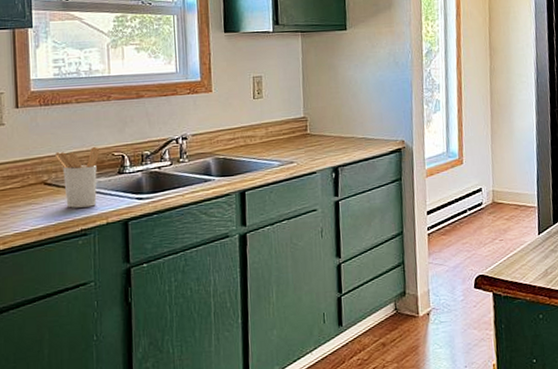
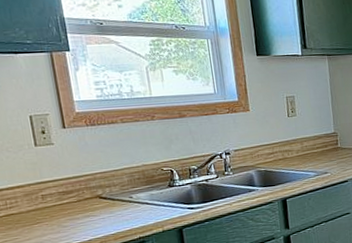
utensil holder: present [56,147,100,208] -> none [107,163,151,219]

